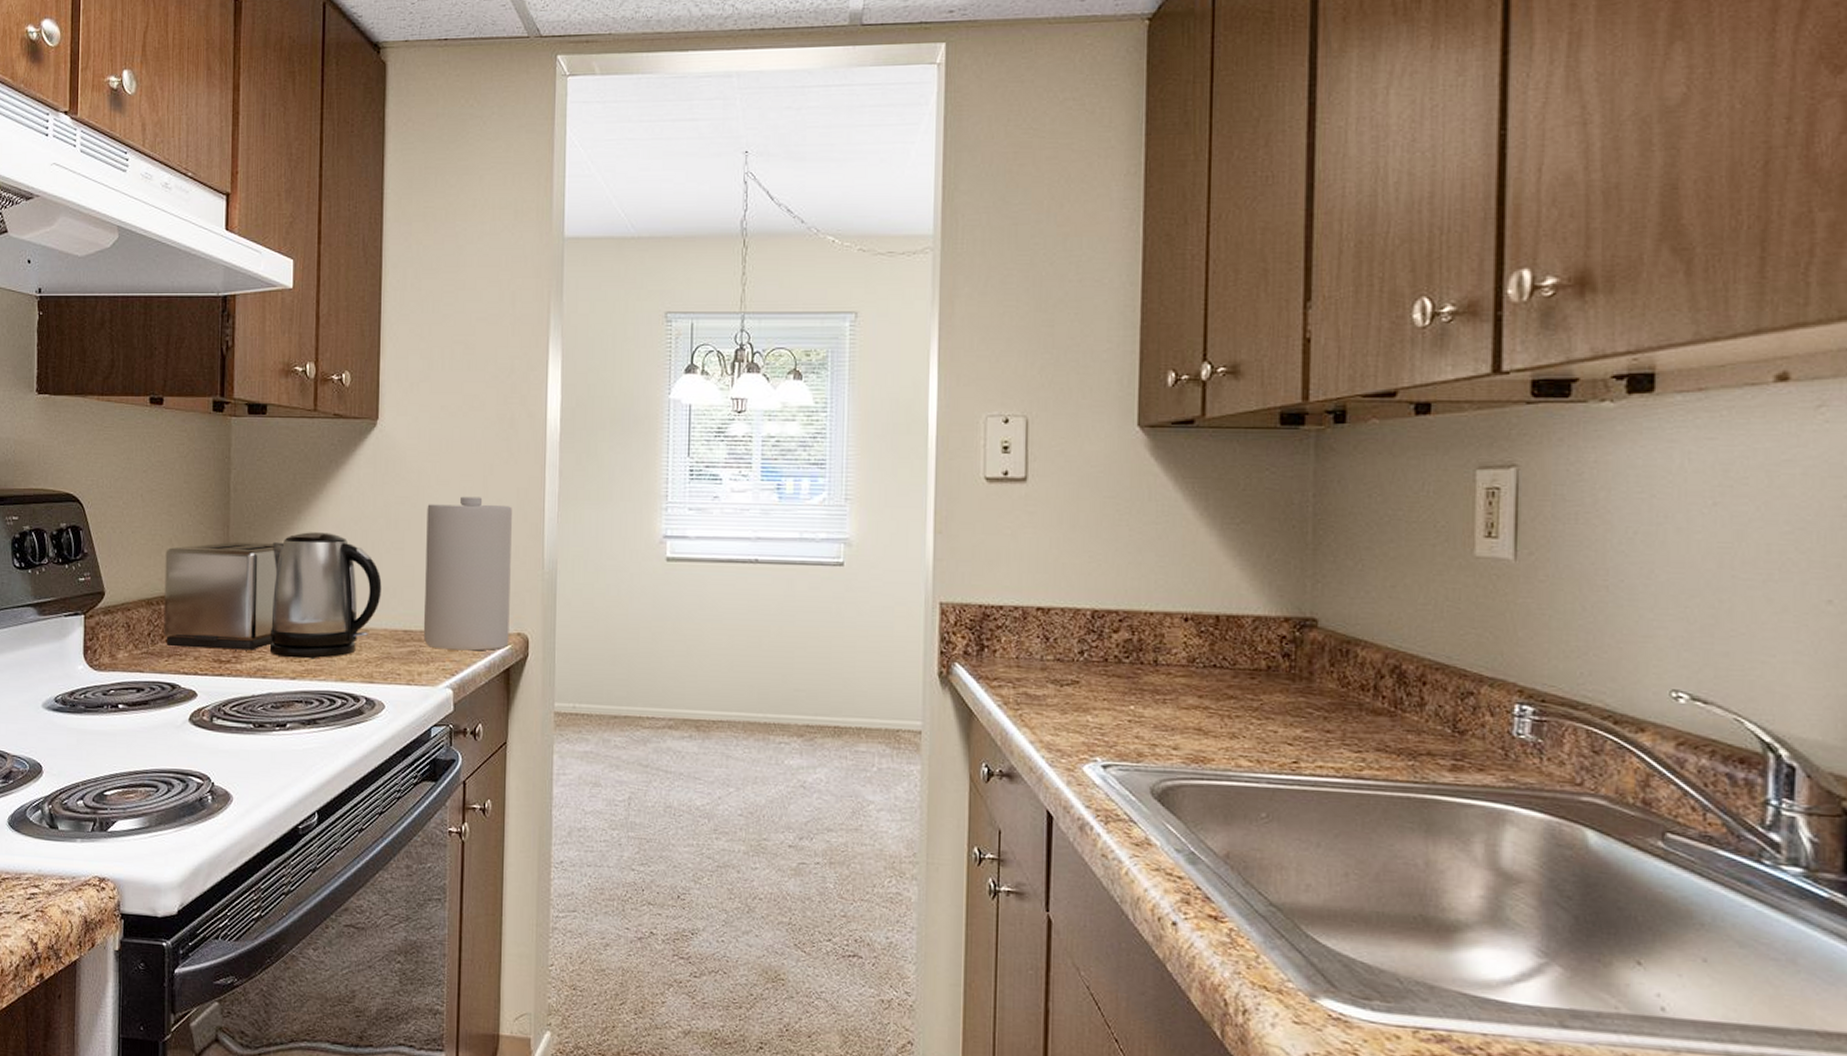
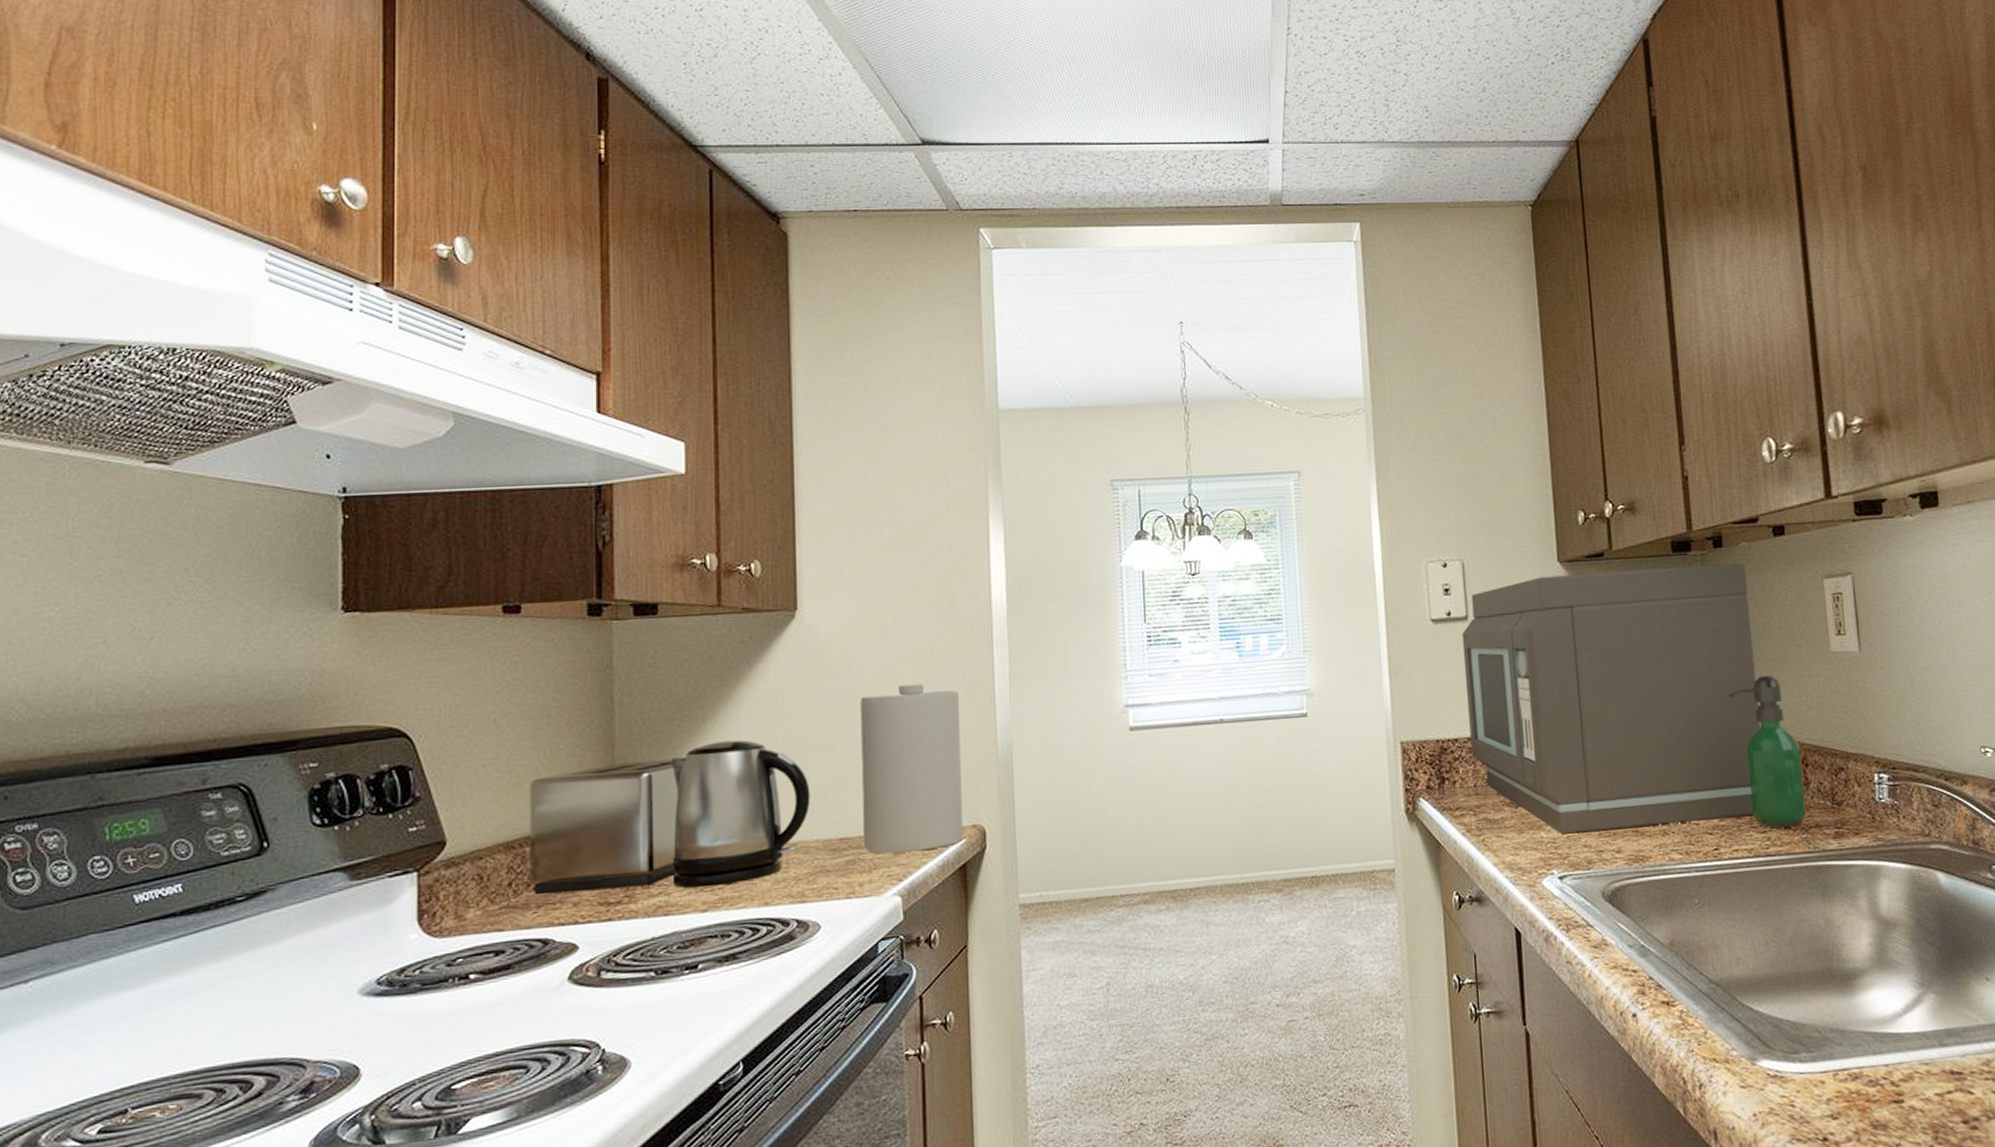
microwave: none [1017,441,1373,732] -> present [1462,563,1760,835]
soap dispenser: none [1332,575,1418,751] -> present [1729,675,1807,828]

